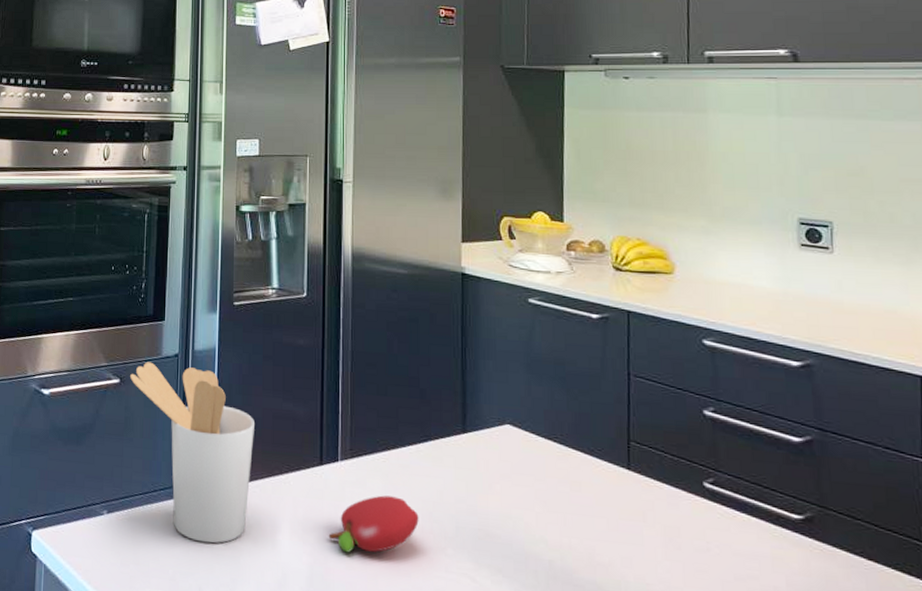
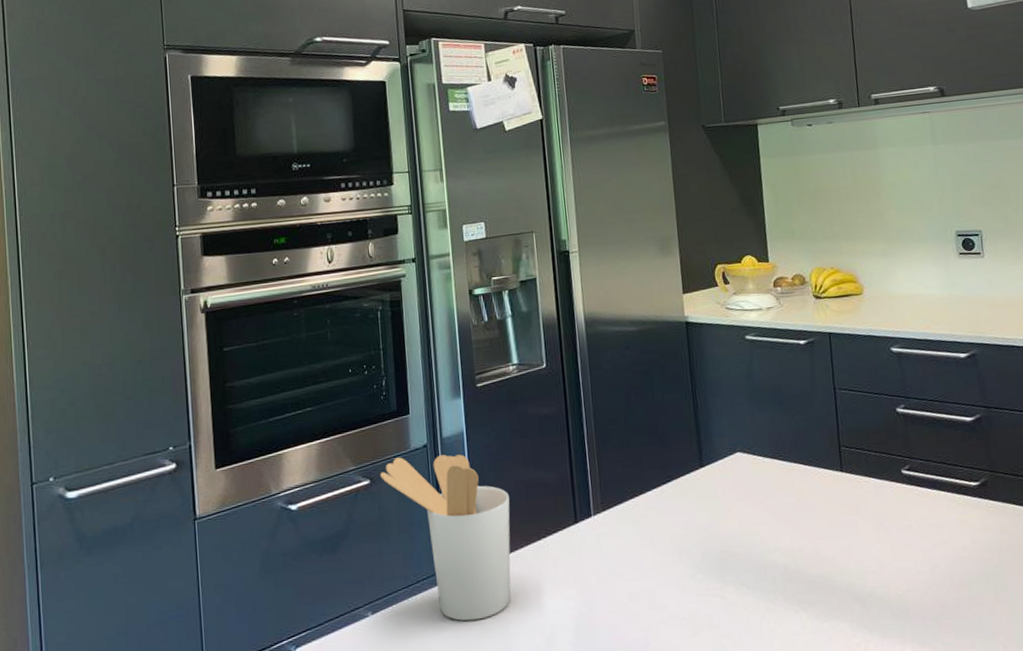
fruit: present [328,495,419,553] -> none [589,538,670,599]

